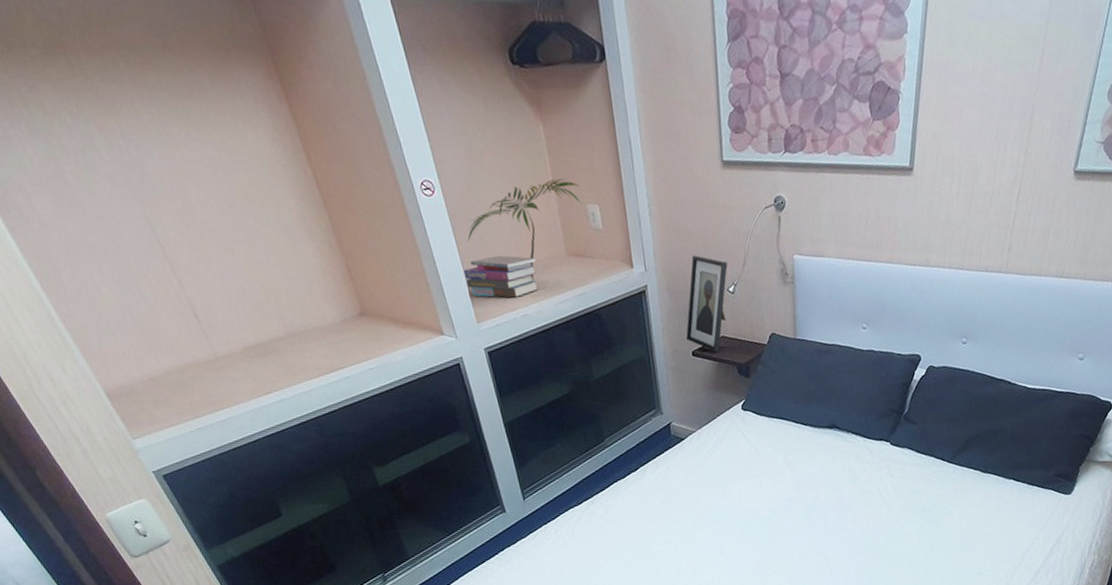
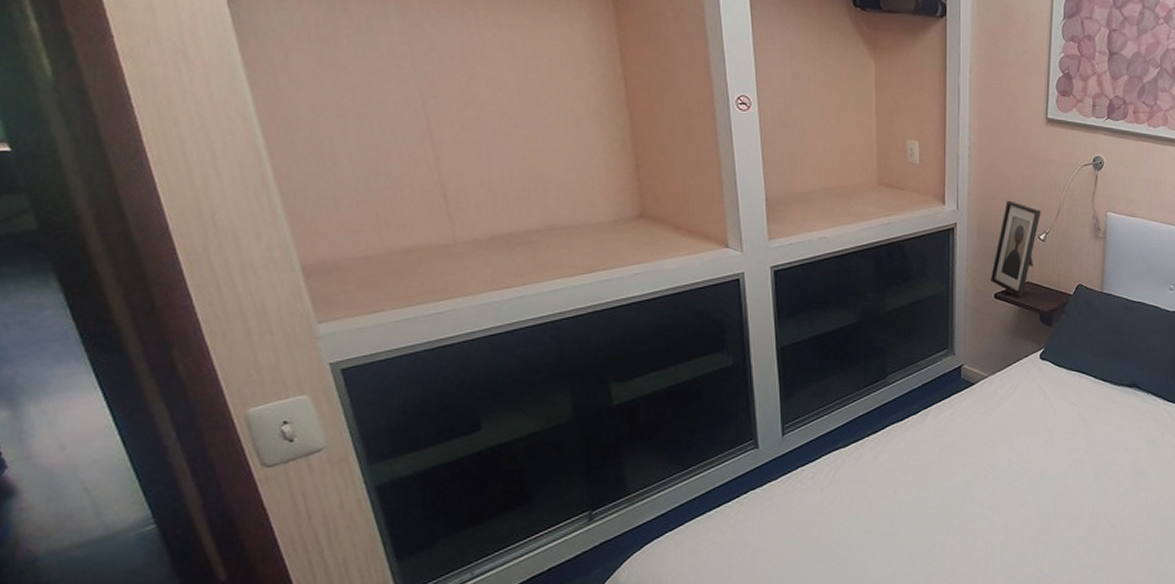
books: present [463,255,539,298] -> none [764,175,845,219]
plant: present [467,178,582,280] -> none [775,111,903,204]

